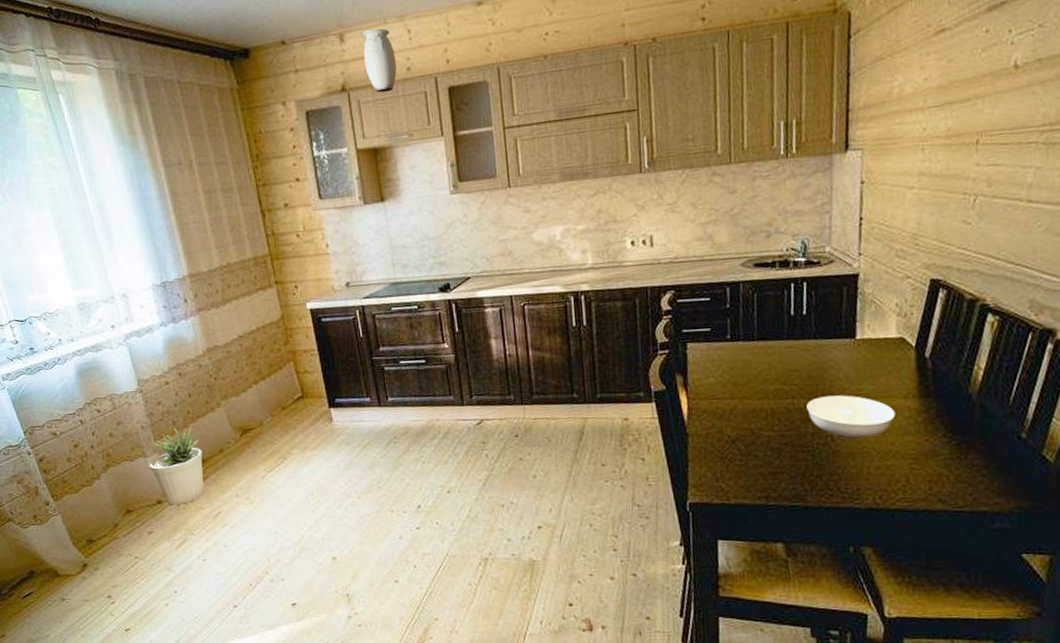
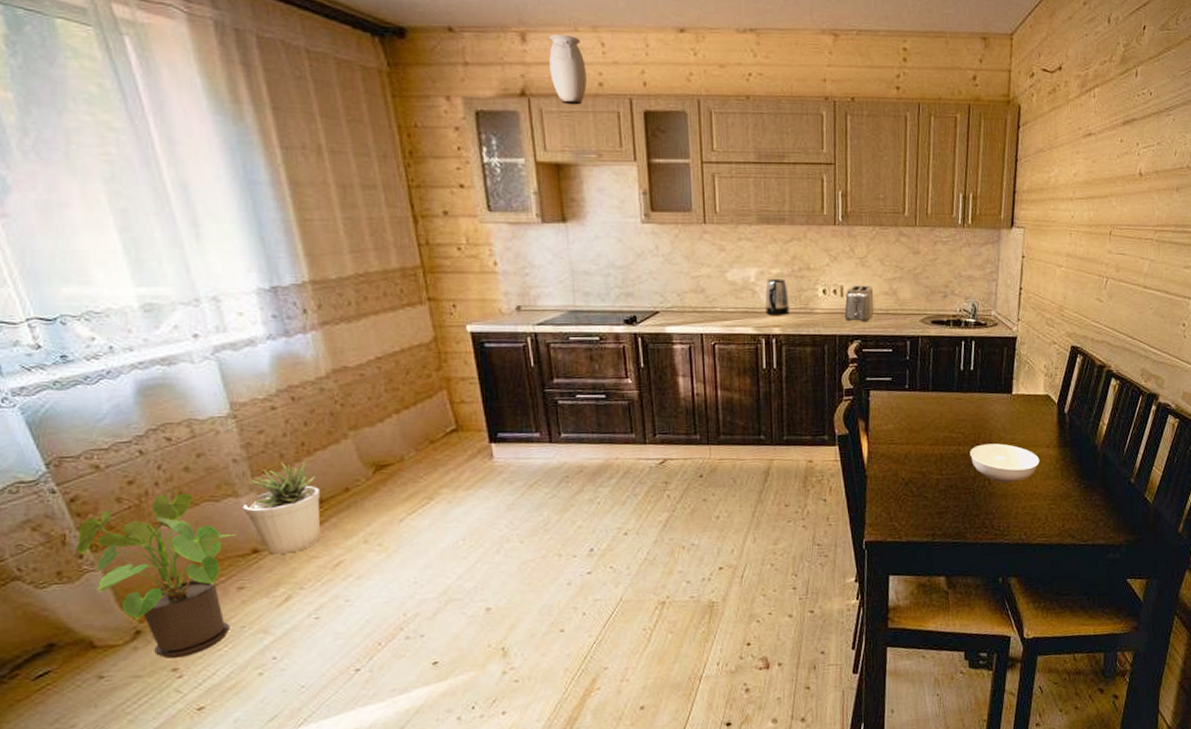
house plant: none [44,454,146,587] -> present [76,493,237,659]
kettle: none [571,233,597,272] -> present [764,278,789,315]
toaster: none [655,232,688,272] -> present [844,285,874,323]

